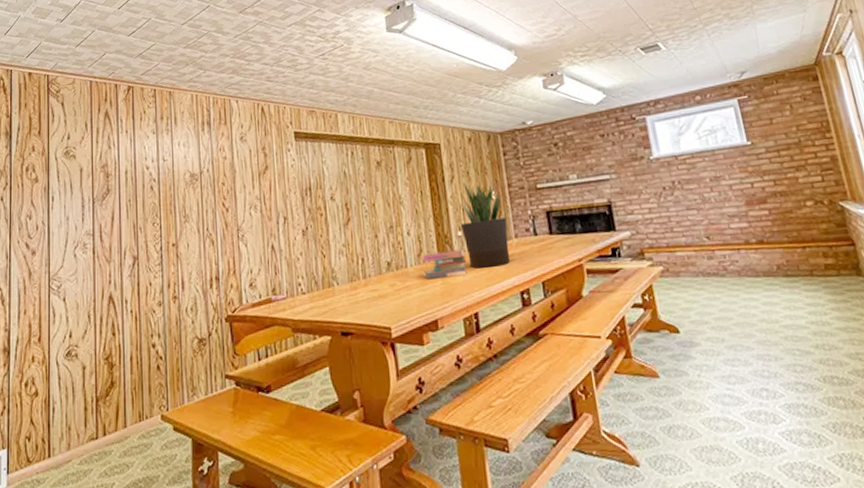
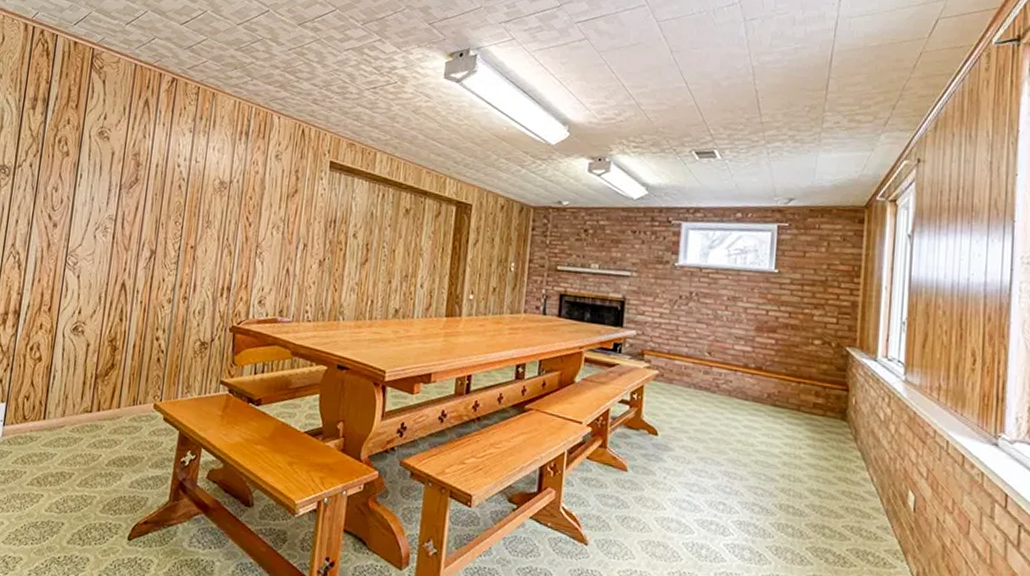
books: present [422,248,467,281] -> none [427,309,472,338]
planter: present [460,182,511,269] -> none [473,248,521,337]

